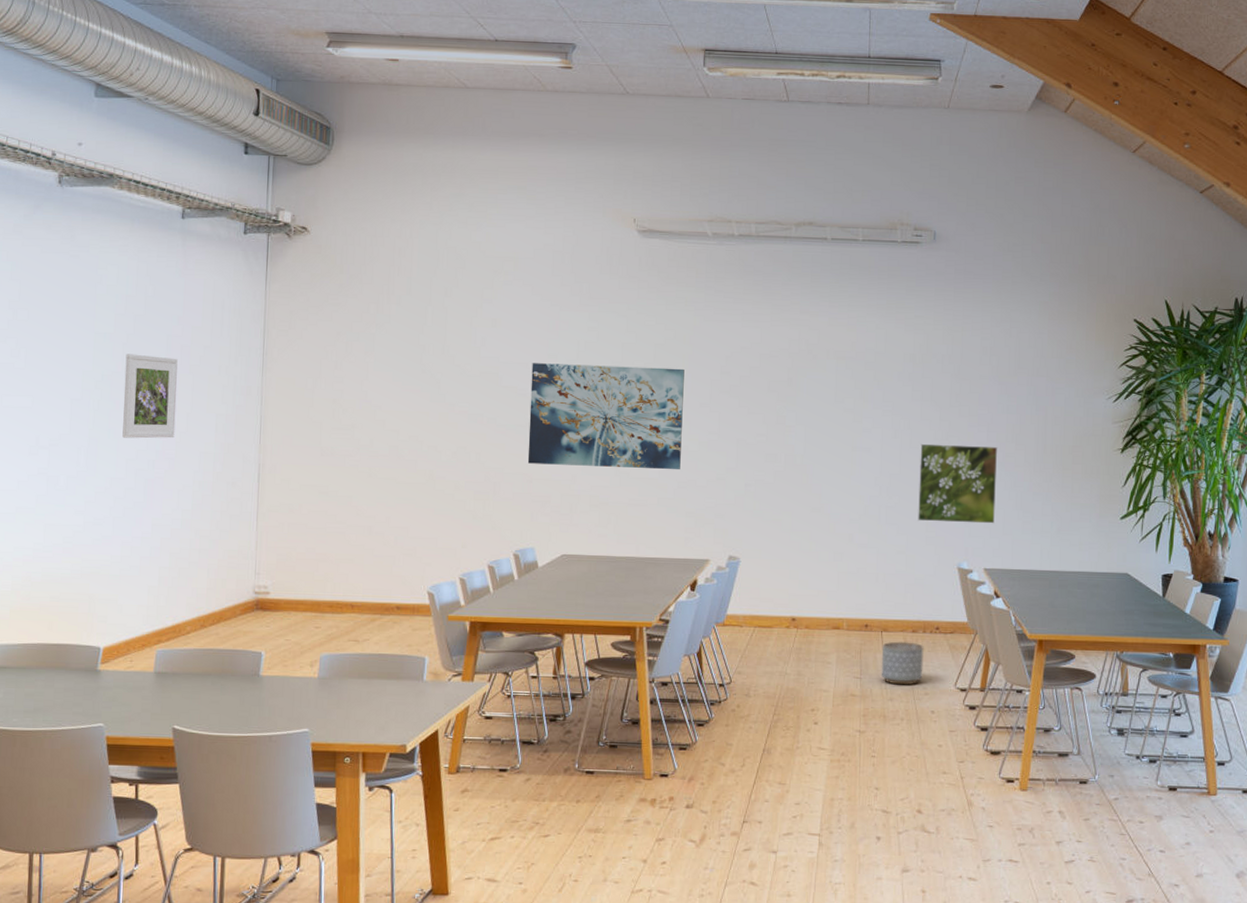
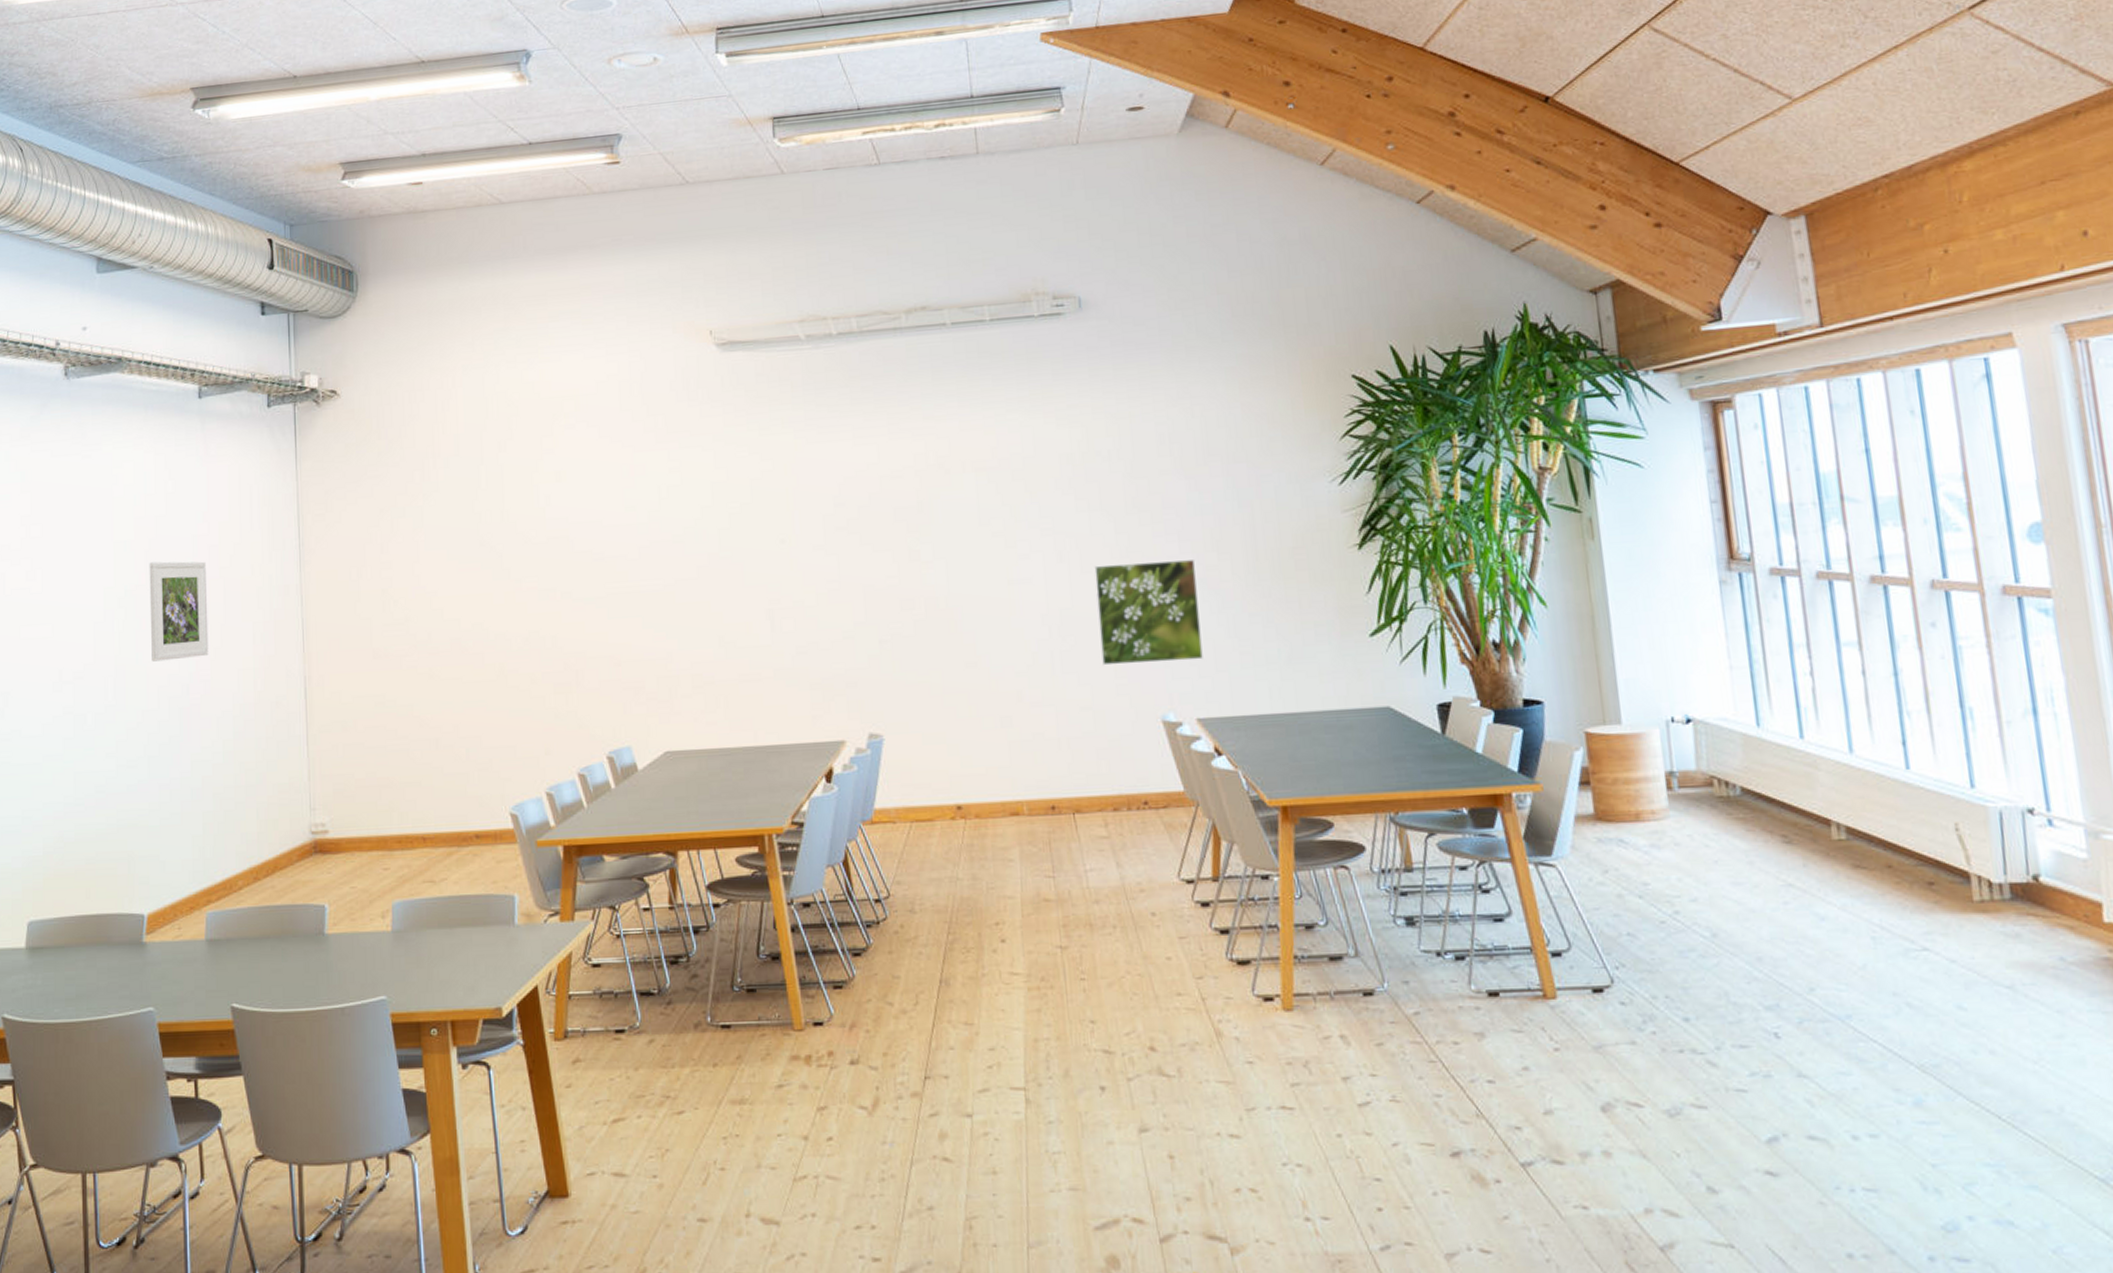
wall art: present [527,363,684,470] -> none [607,505,797,643]
planter: present [881,641,924,685] -> none [1076,824,1135,882]

